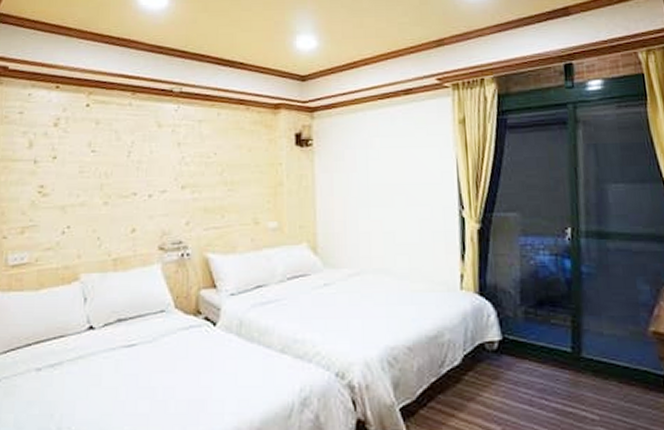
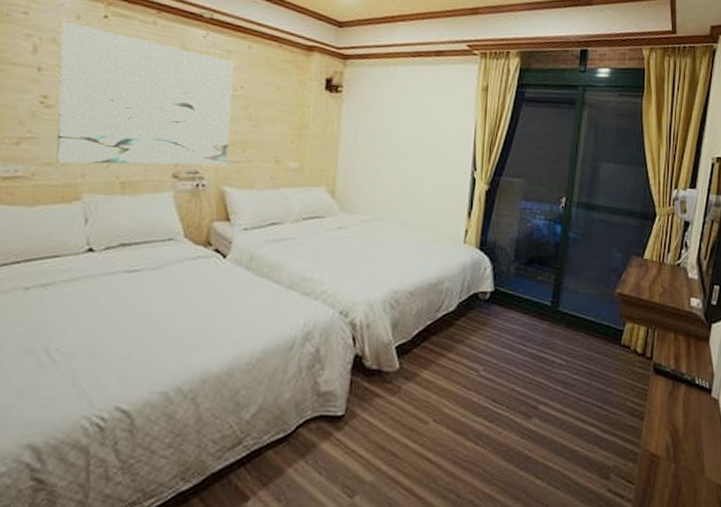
wall art: none [51,115,209,247] -> present [56,22,234,165]

